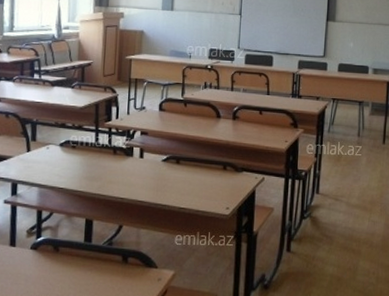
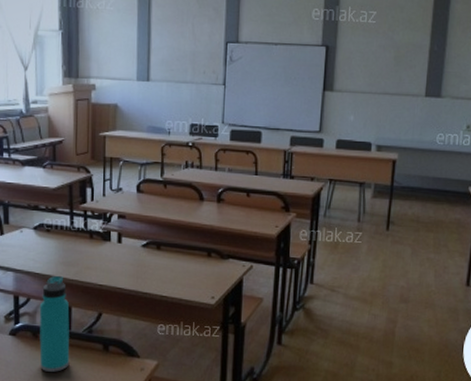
water bottle: none [60,189,91,285] -> present [39,275,70,372]

